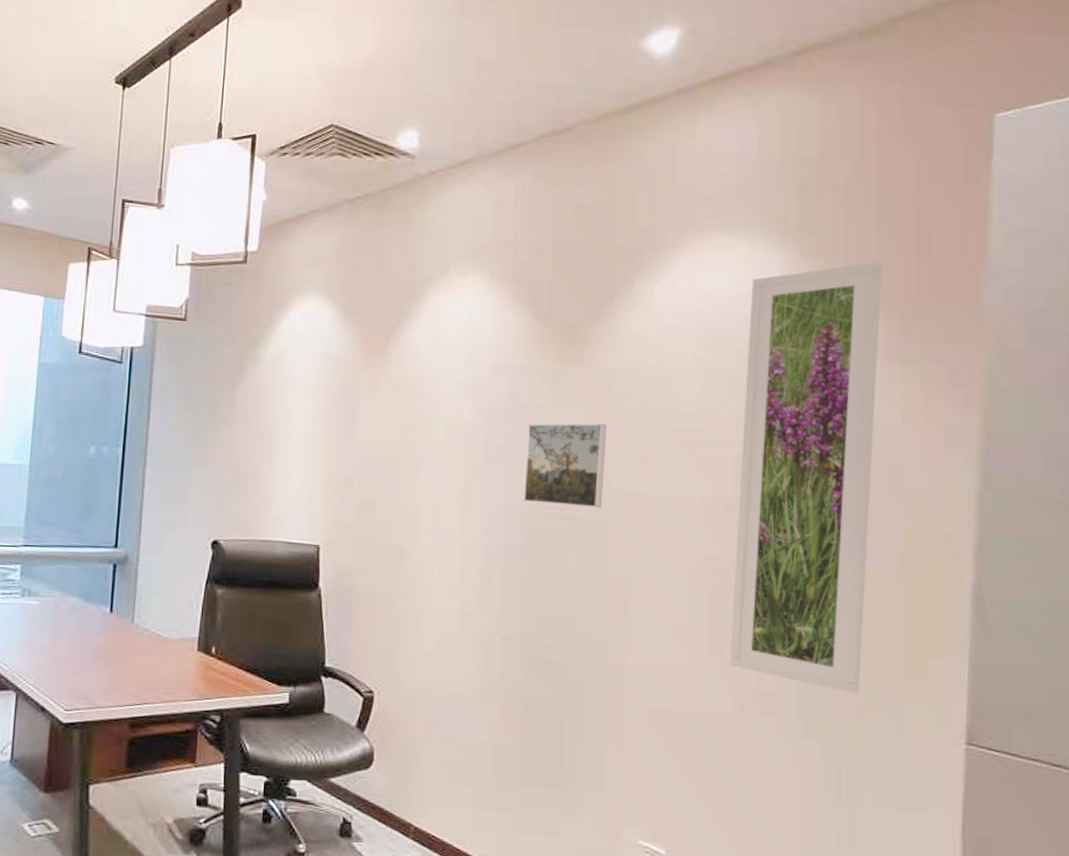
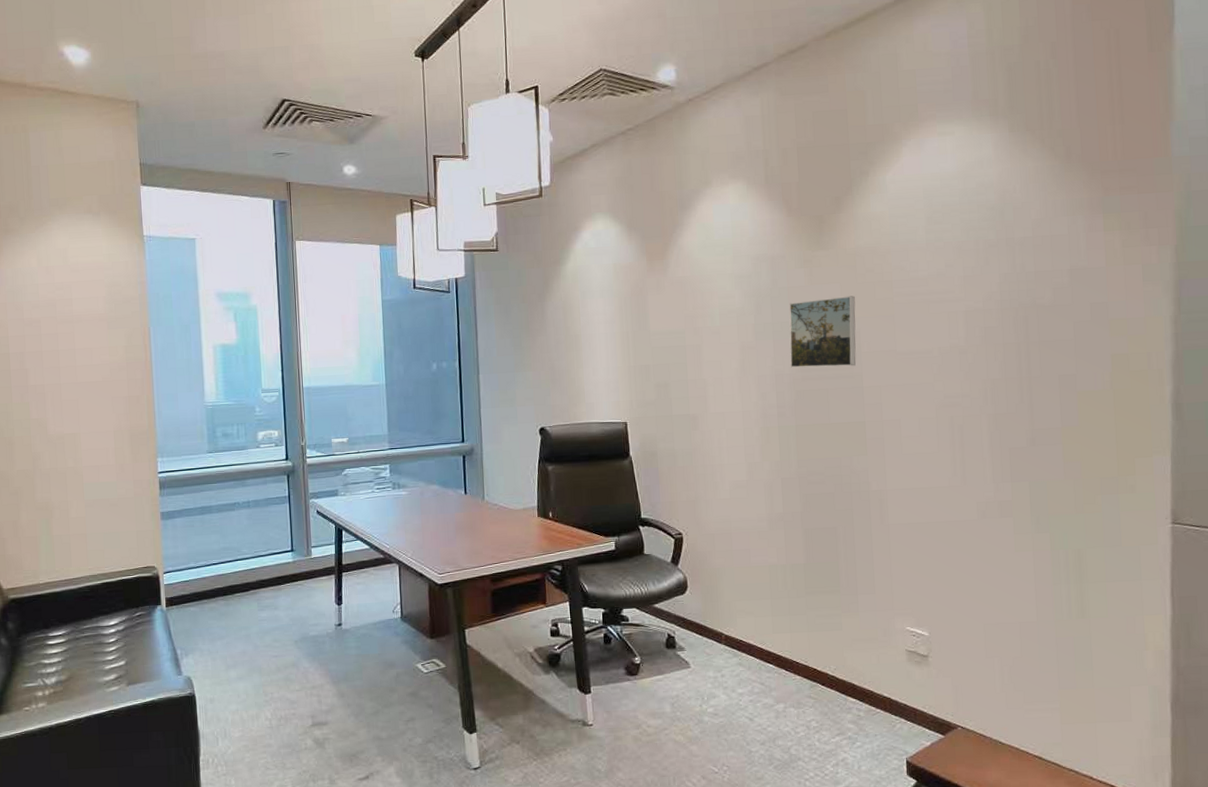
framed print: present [729,262,883,694] -> none [969,130,1082,493]

